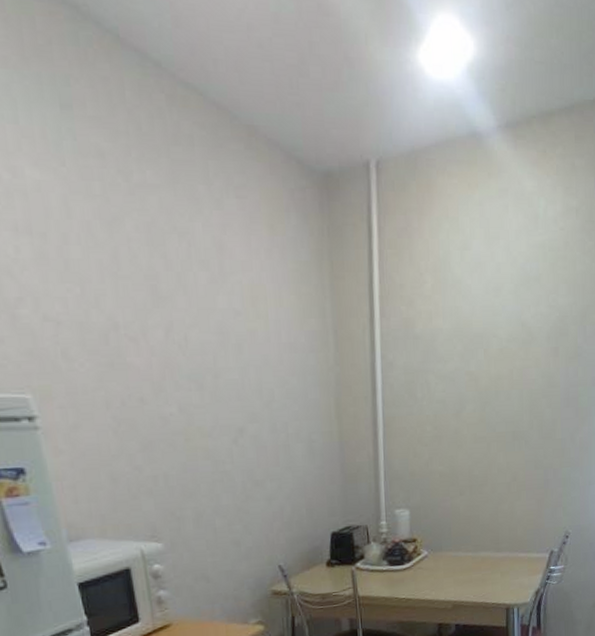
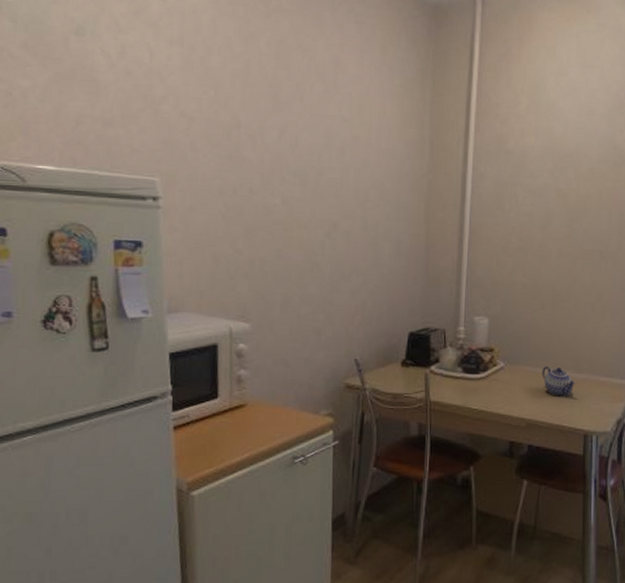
teapot: none [464,549,497,577] -> present [542,366,576,397]

